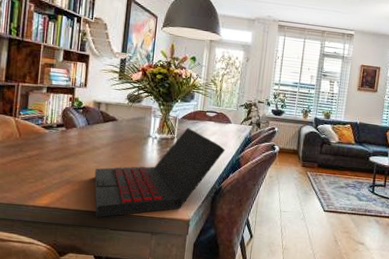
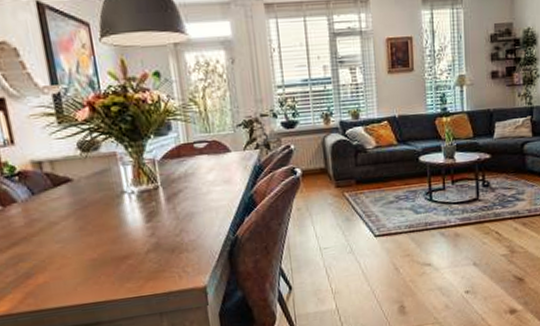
laptop: present [94,128,226,218] -> none [60,169,232,313]

